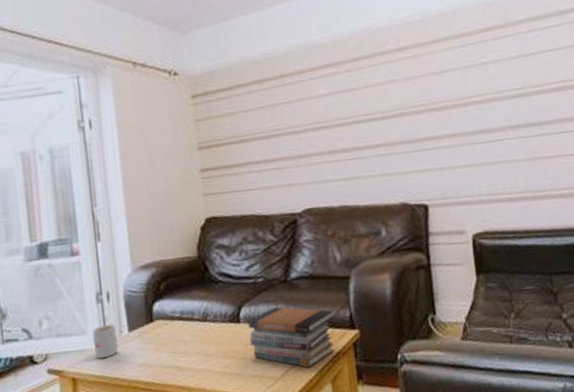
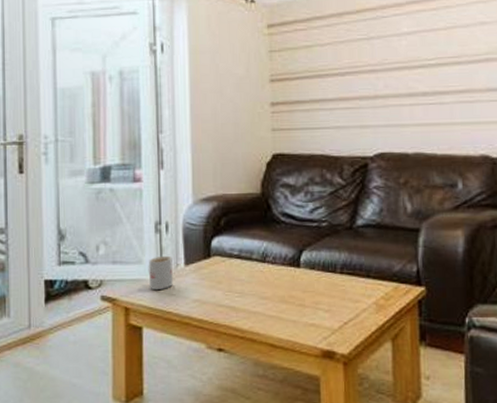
book stack: present [248,307,334,368] -> none [308,255,399,322]

